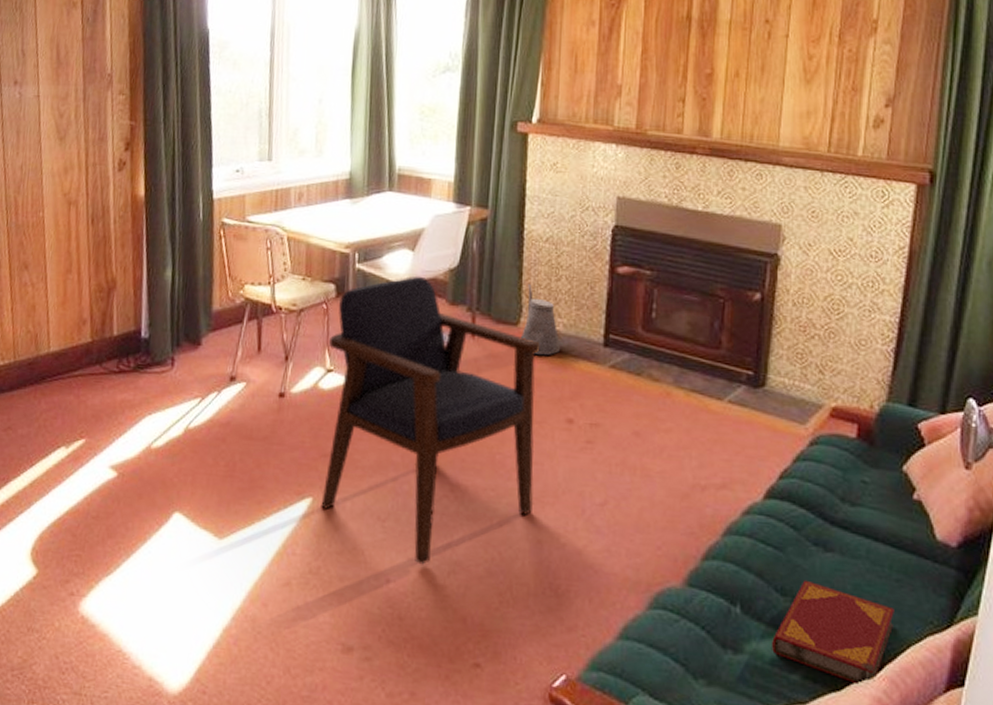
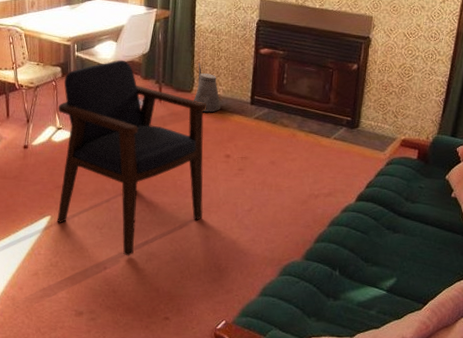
hardback book: present [772,580,894,685] -> none [358,251,436,314]

